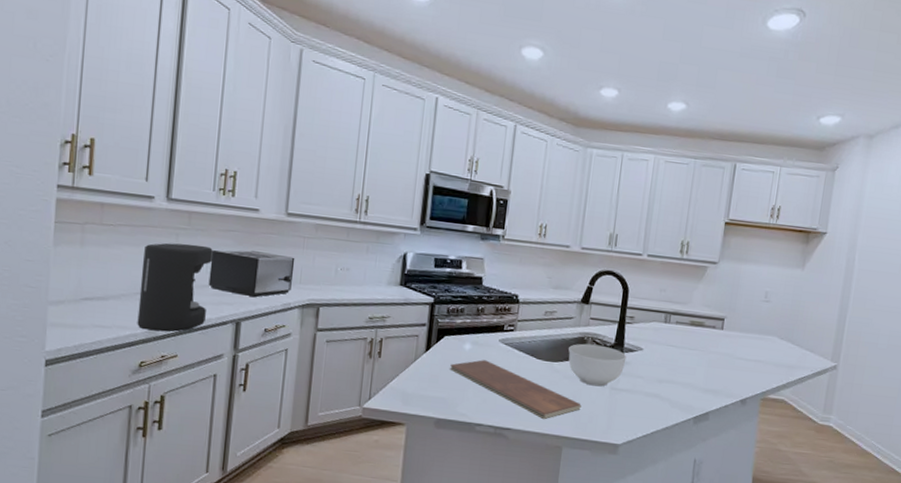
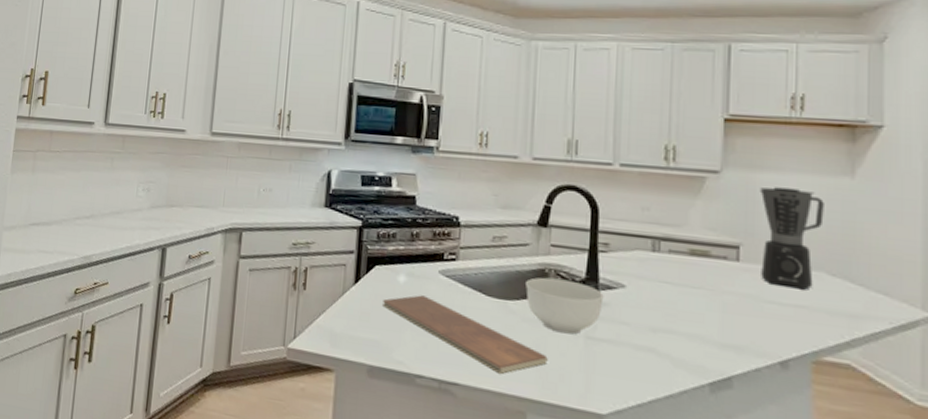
coffee maker: present [137,243,213,332] -> none [74,167,143,258]
toaster: present [208,250,295,297] -> none [138,172,219,221]
blender: none [736,275,783,349] -> present [760,187,824,290]

